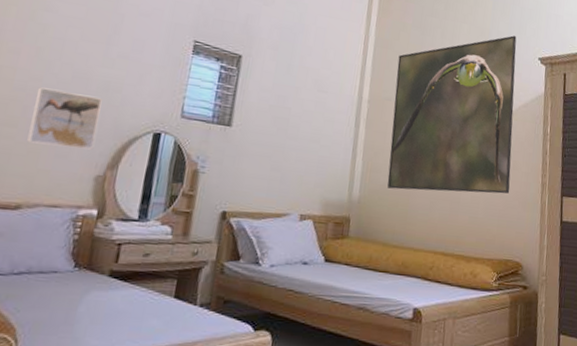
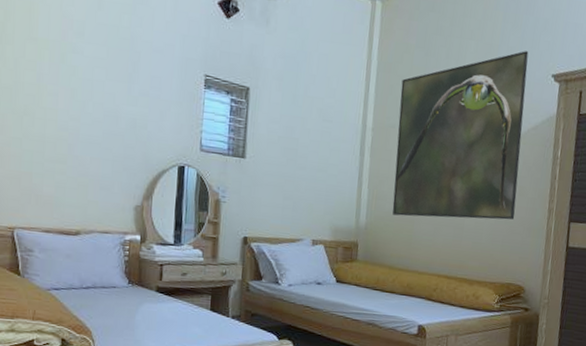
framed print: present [27,87,102,150] -> none [76,126,132,183]

